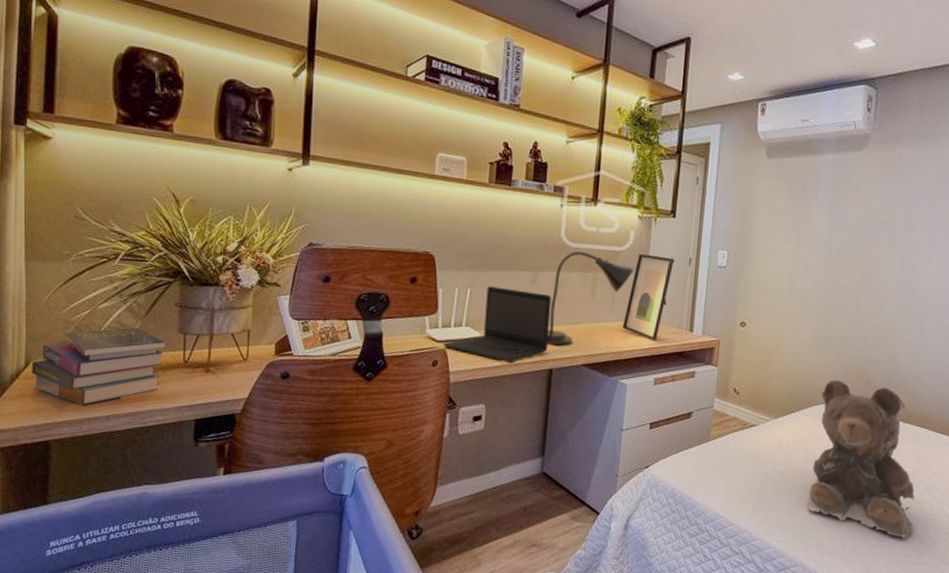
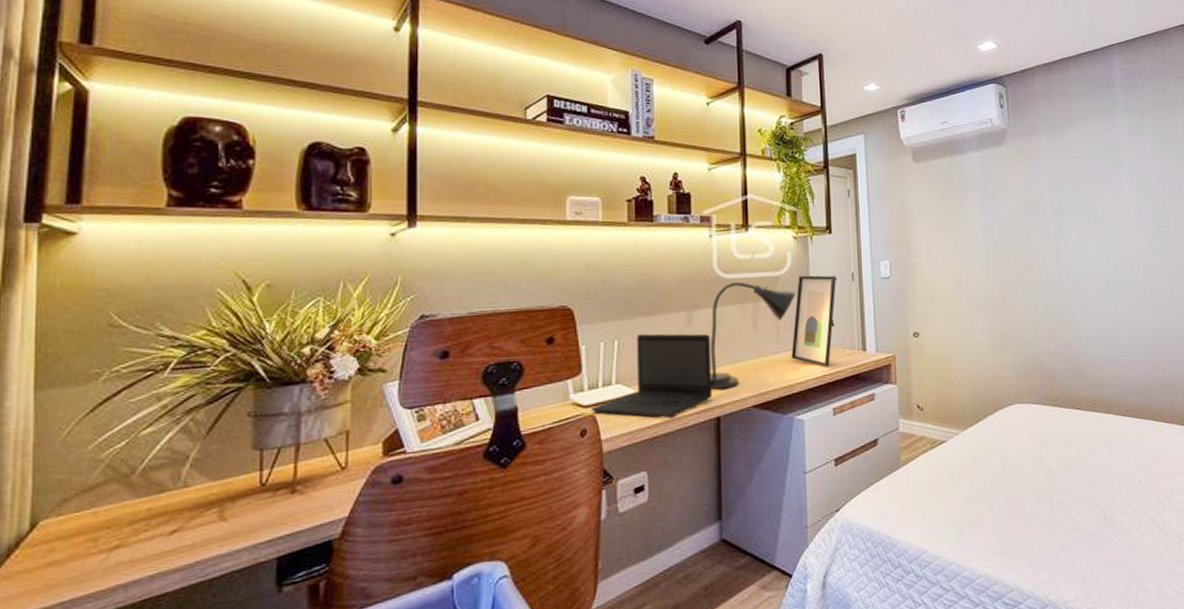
books: present [31,327,166,405] -> none [39,451,235,568]
teddy bear: present [806,380,914,539] -> none [1005,378,1120,537]

